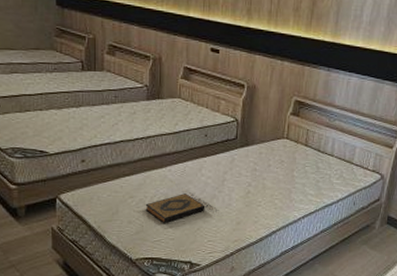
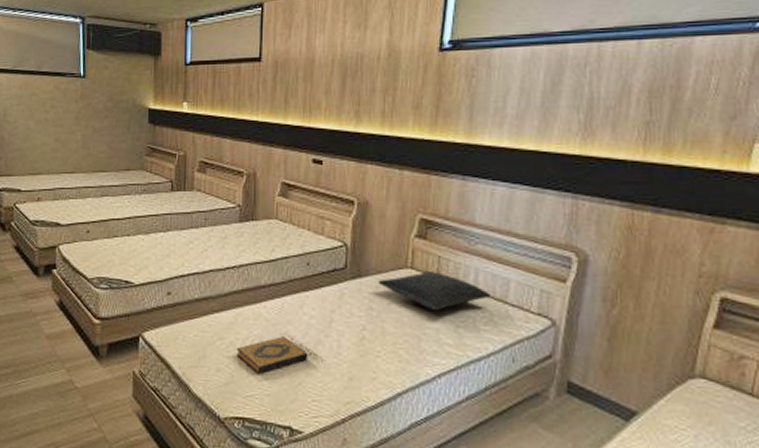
pillow: none [261,140,342,170] -> present [378,270,490,310]

